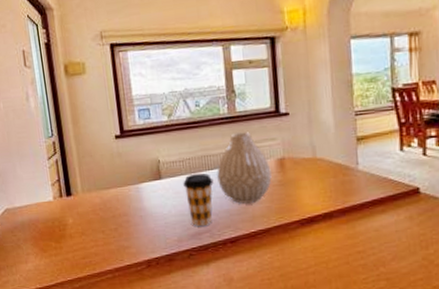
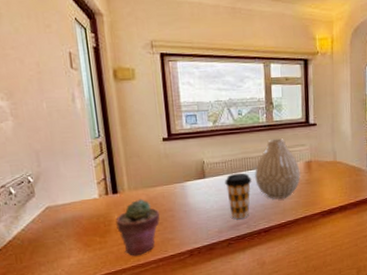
potted succulent: none [70,202,115,264] -> present [116,199,160,256]

